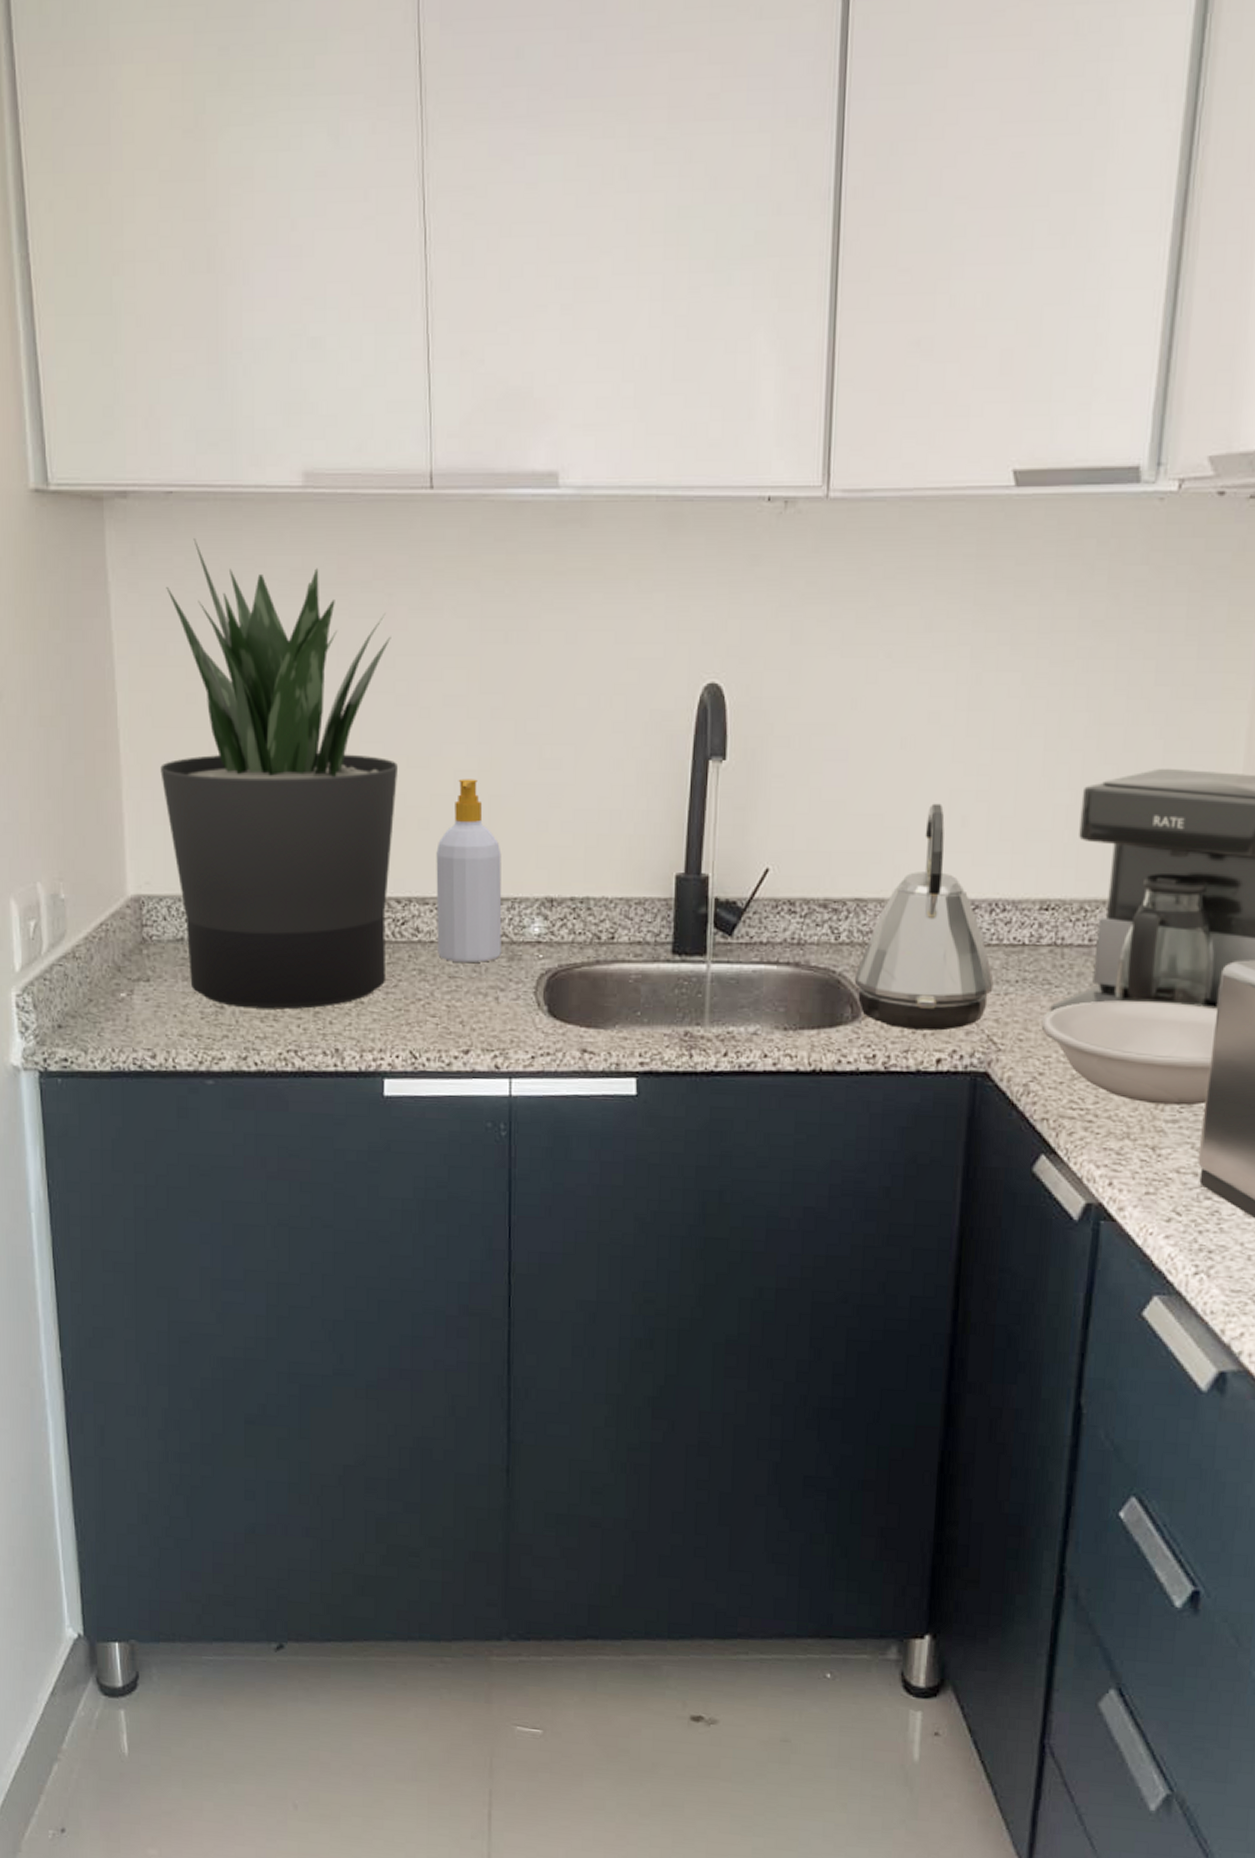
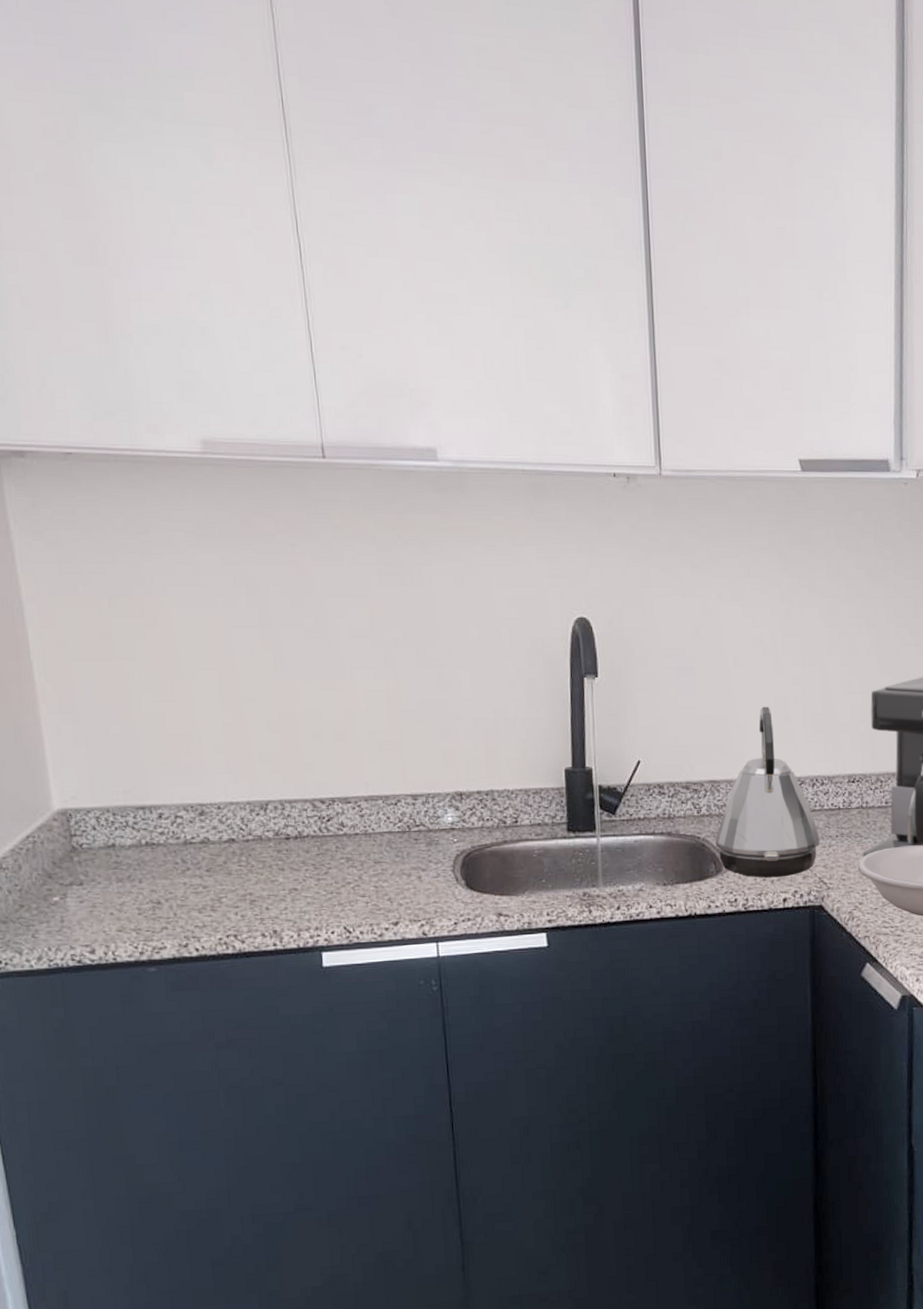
planter: present [160,539,397,1010] -> none [72,494,316,902]
soap bottle: present [436,779,502,963] -> none [354,697,420,850]

